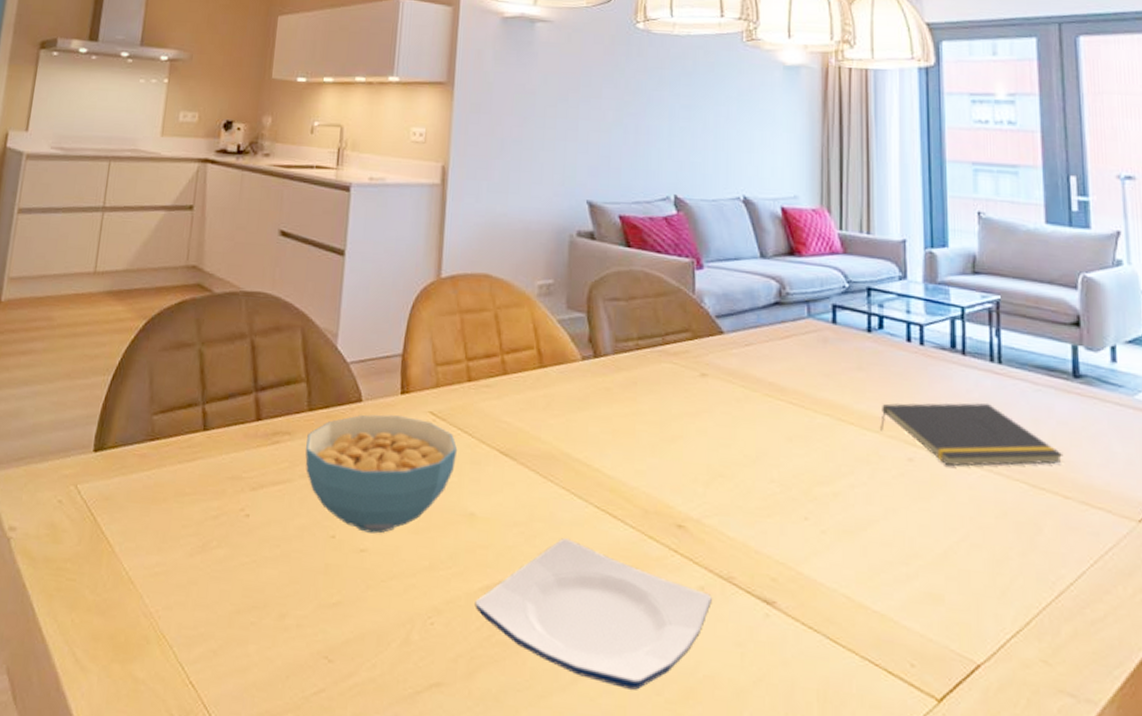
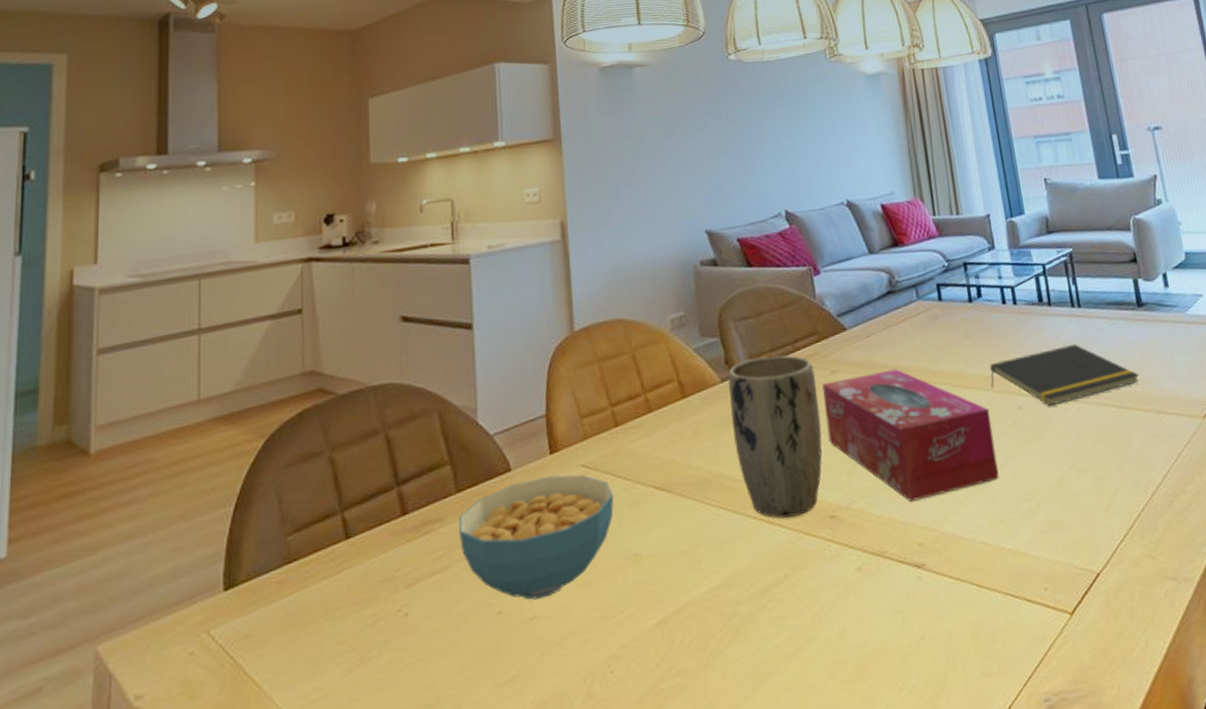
plate: present [475,538,712,691] -> none [651,555,870,682]
plant pot: none [587,343,683,517] -> present [728,355,823,519]
tissue box: none [687,384,875,533] -> present [822,369,999,502]

